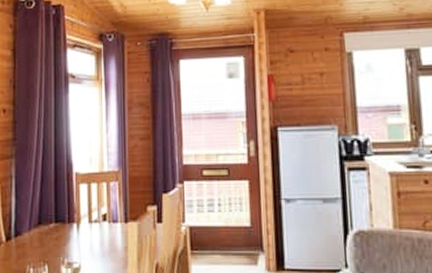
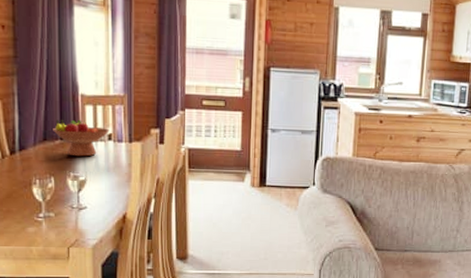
fruit bowl: none [48,200,104,241] -> present [53,119,110,157]

